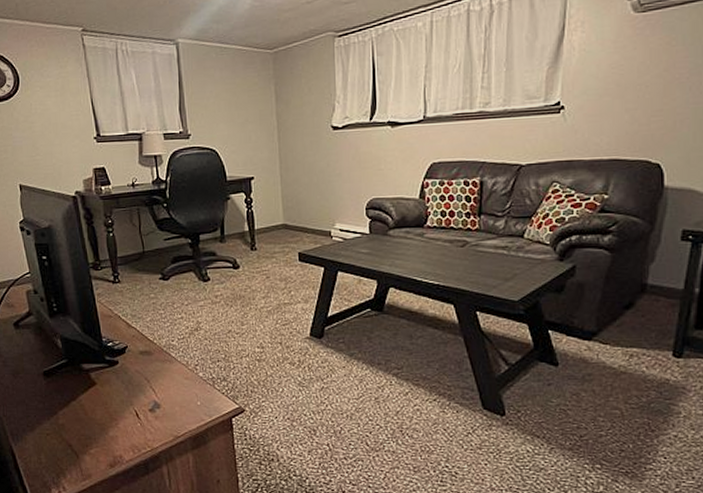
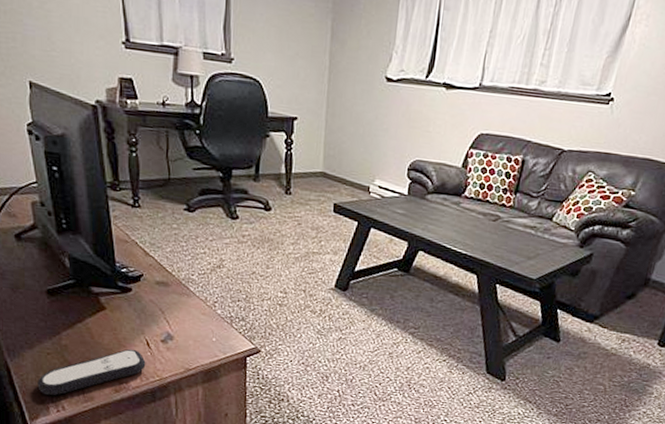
remote control: none [39,421,137,477] -> present [38,348,146,396]

